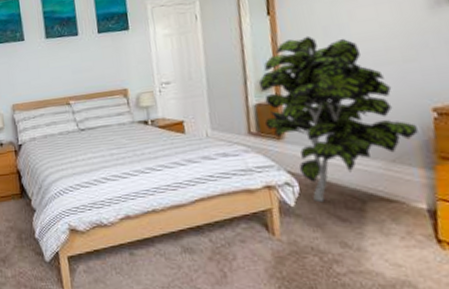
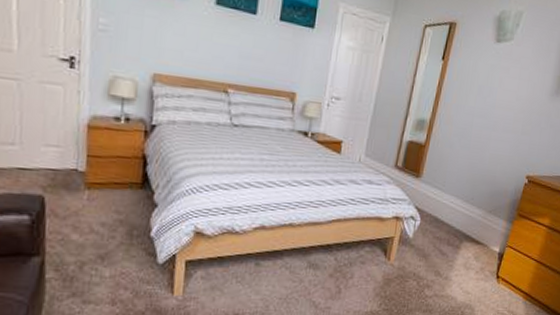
indoor plant: present [259,36,418,203] -> none [410,88,513,238]

